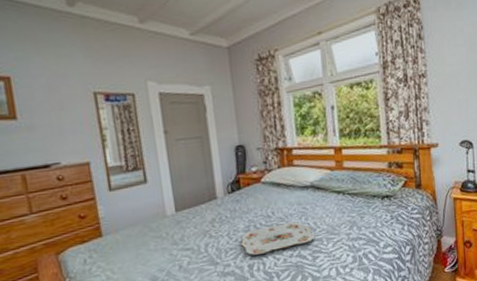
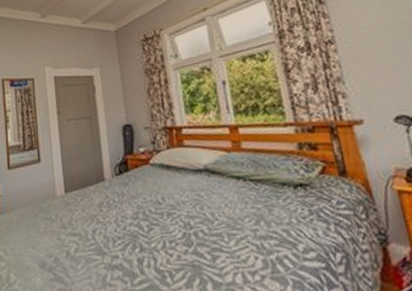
serving tray: present [241,221,315,255] -> none [129,211,214,247]

